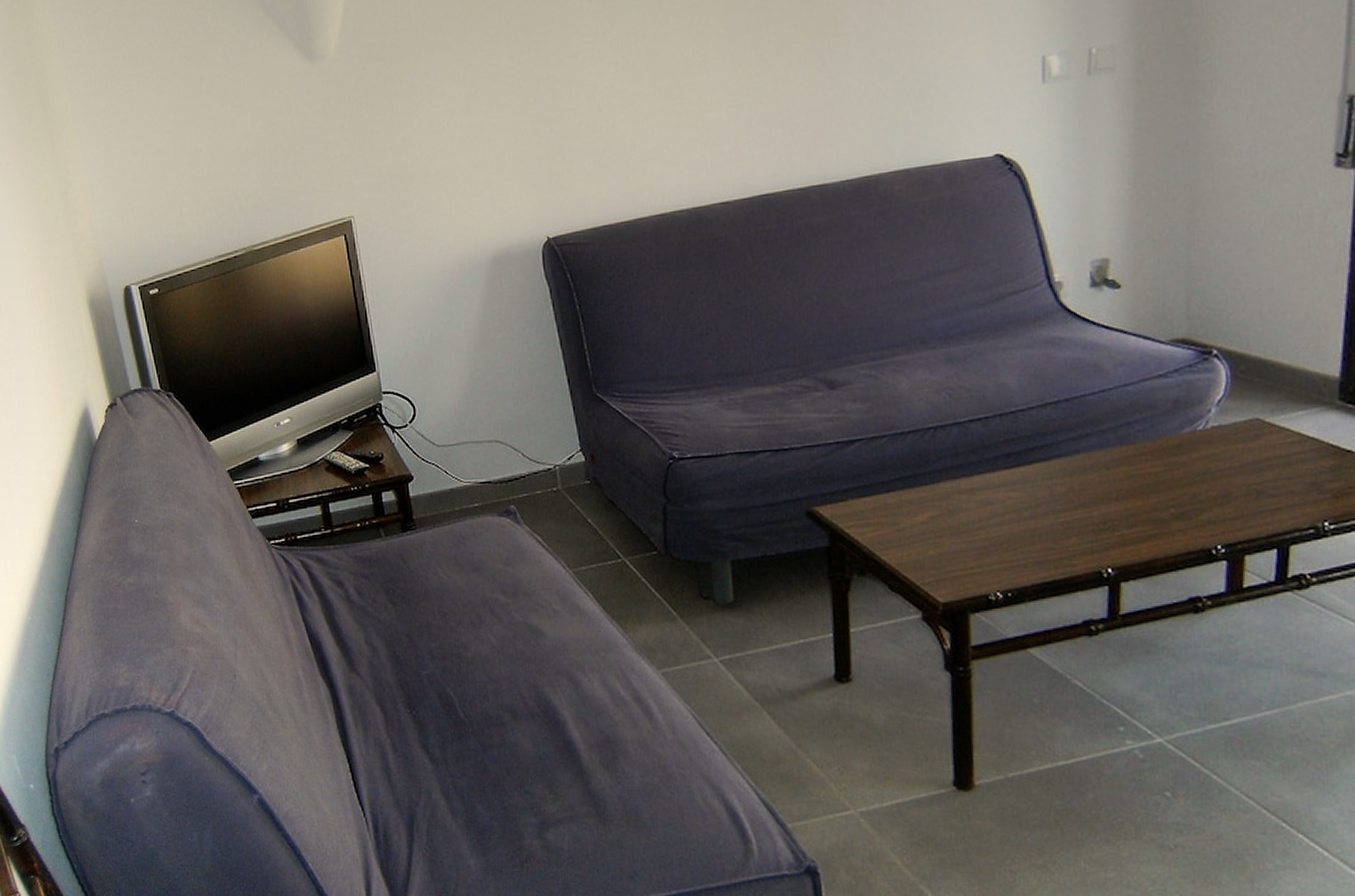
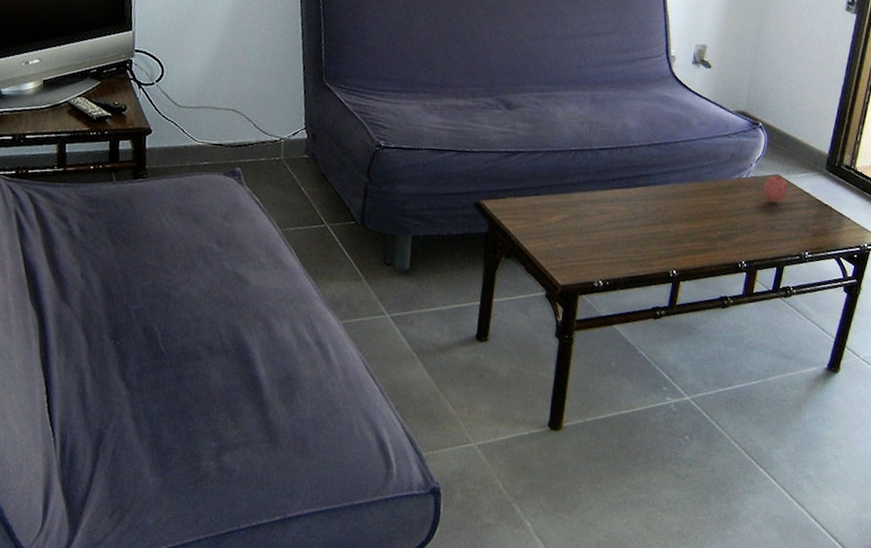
fruit: none [1236,417,1277,458] -> present [764,174,788,202]

